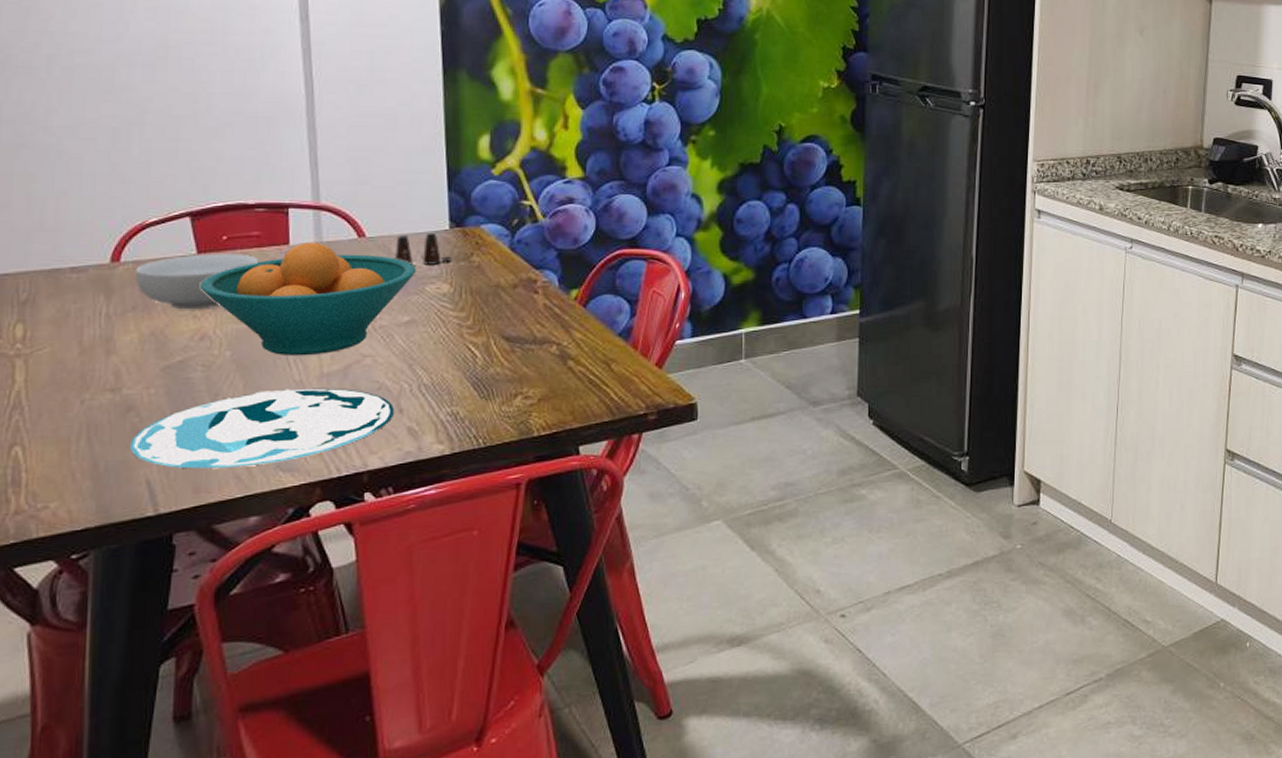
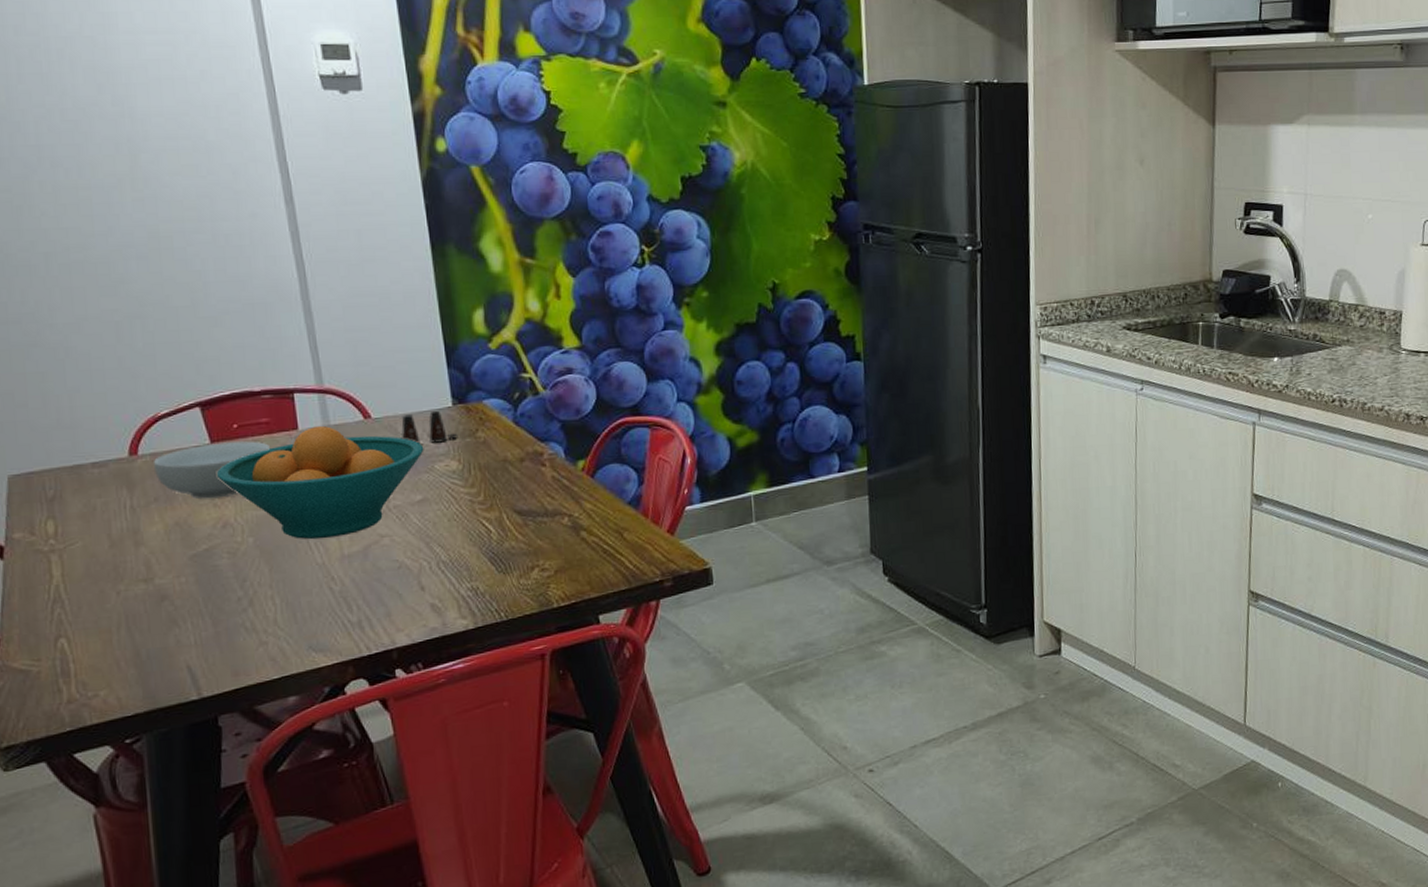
plate: present [130,387,394,469] -> none [168,569,416,653]

